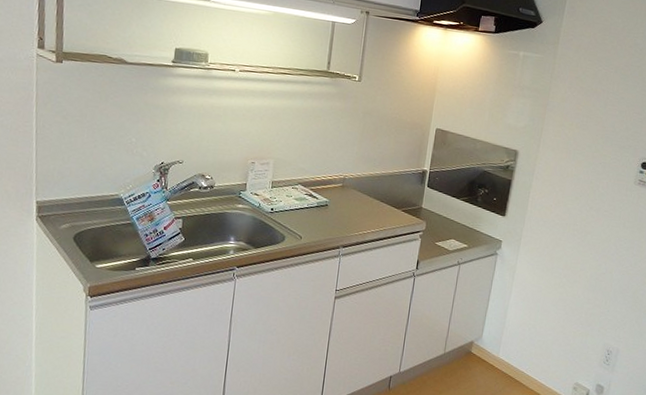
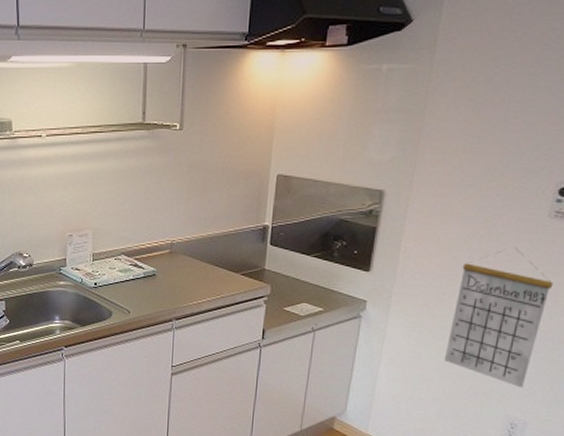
calendar: none [559,205,638,321] -> present [444,247,554,388]

